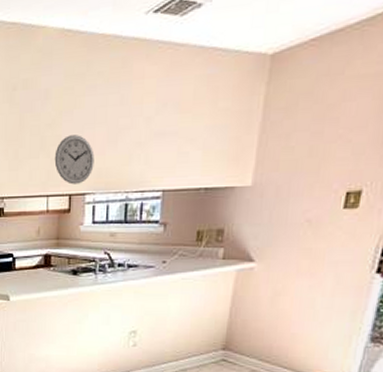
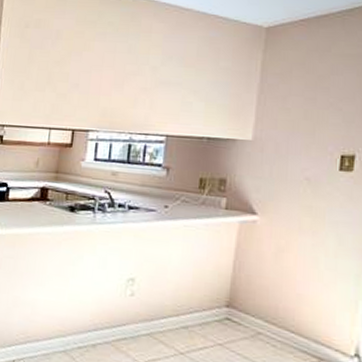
wall clock: present [54,135,95,185] -> none [60,74,101,121]

